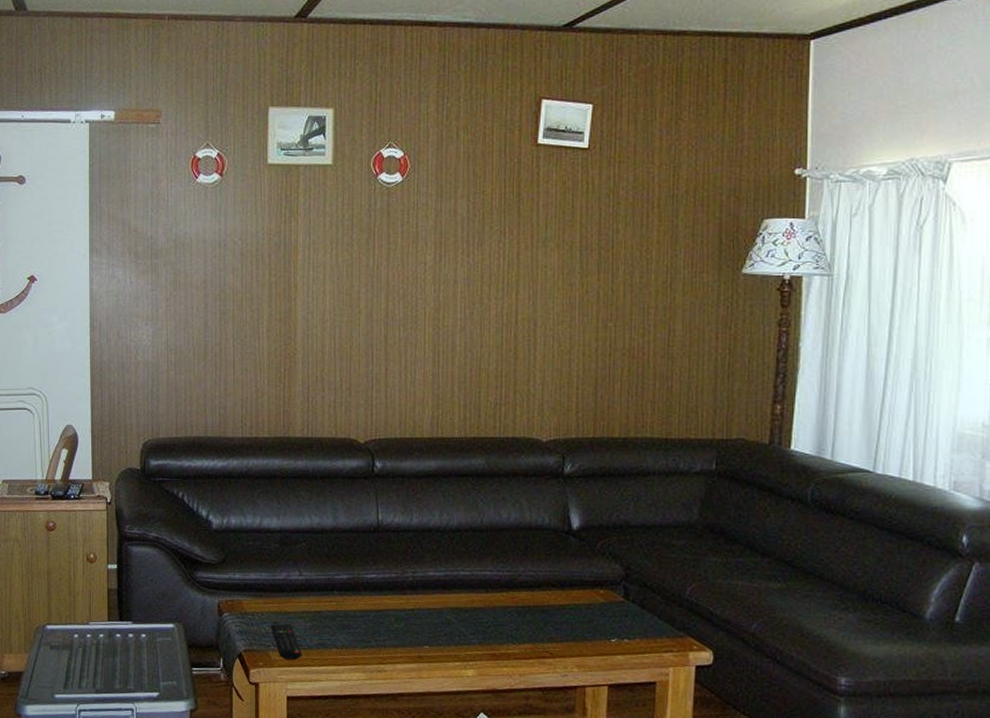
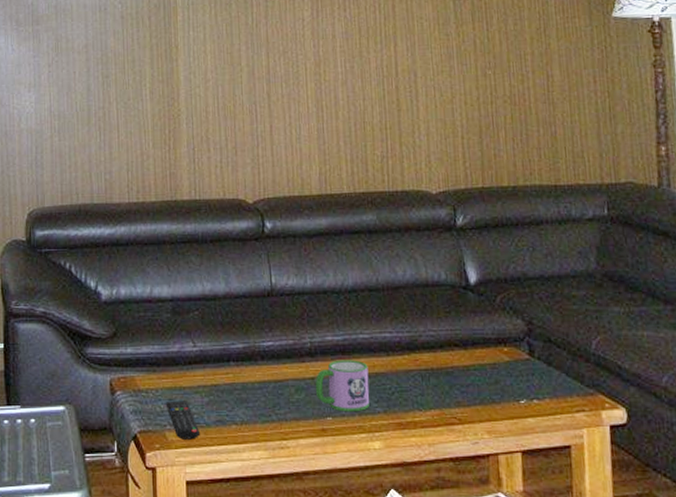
mug: none [414,594,467,642] -> present [315,360,370,412]

